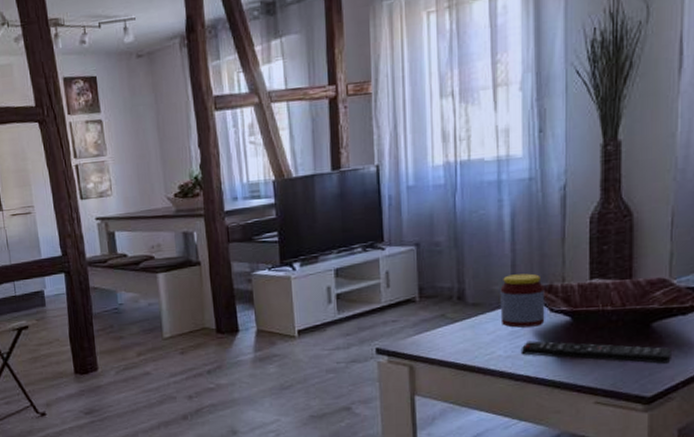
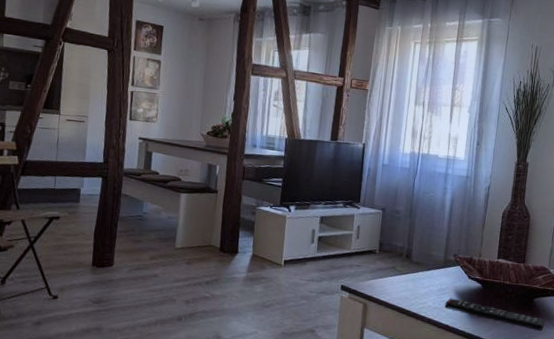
jar: present [500,273,545,328] -> none [433,245,467,288]

